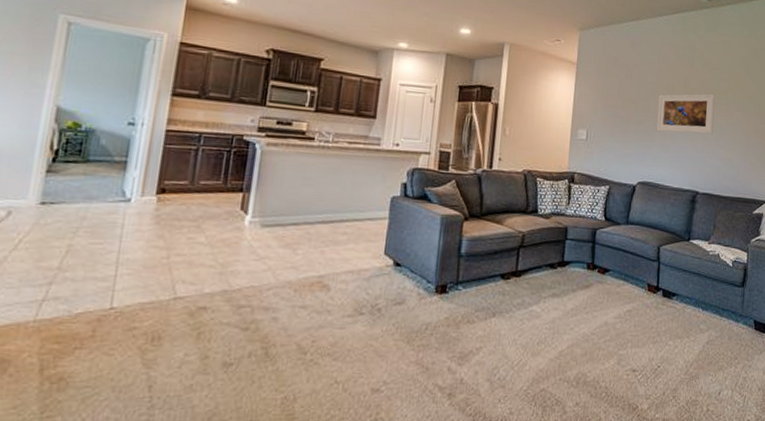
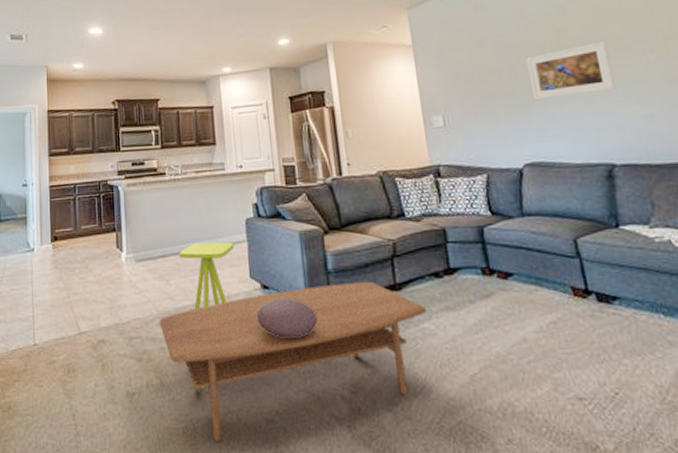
coffee table: none [276,266,537,411] -> present [159,281,426,442]
side table: none [313,213,375,281] -> present [179,242,235,310]
decorative bowl: none [382,276,442,314] -> present [256,298,318,338]

